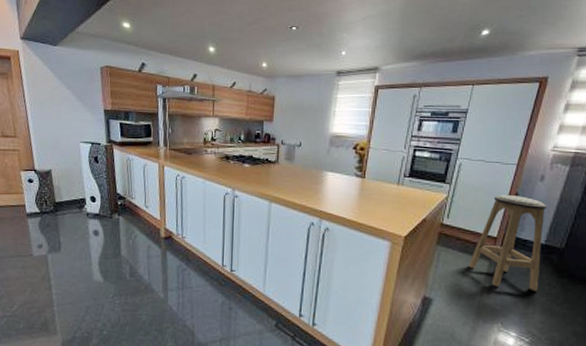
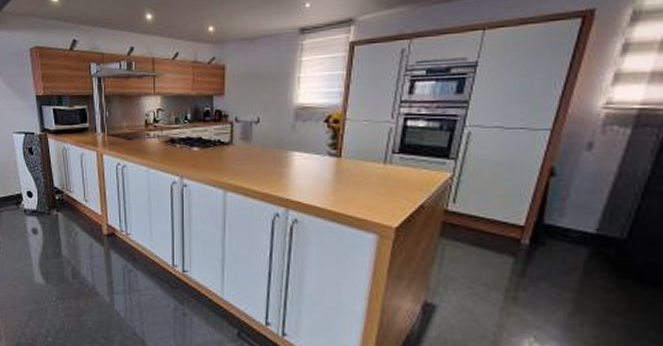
stool: present [468,195,547,292] -> none [485,171,598,297]

